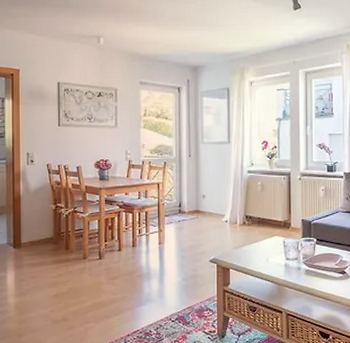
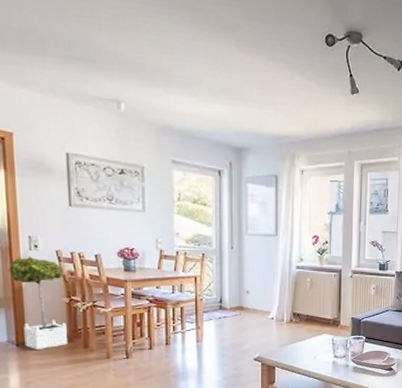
potted tree: none [11,169,52,251] -> present [9,256,67,349]

